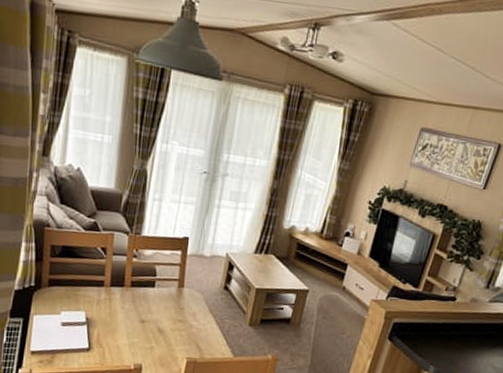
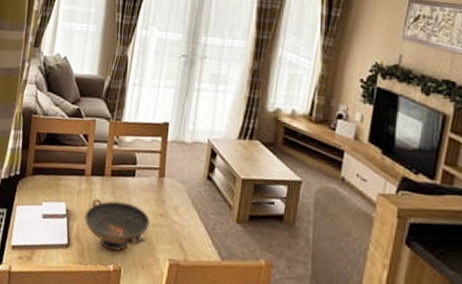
decorative bowl: none [105,307,169,353] -> present [85,198,150,252]

